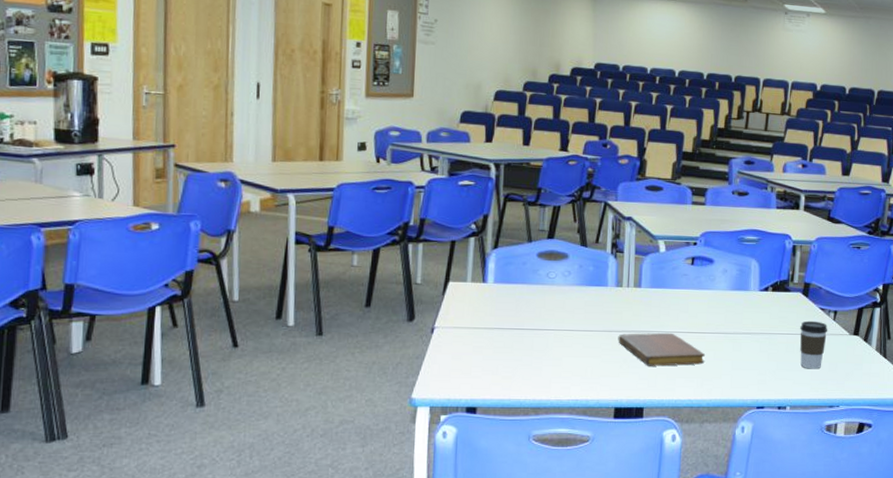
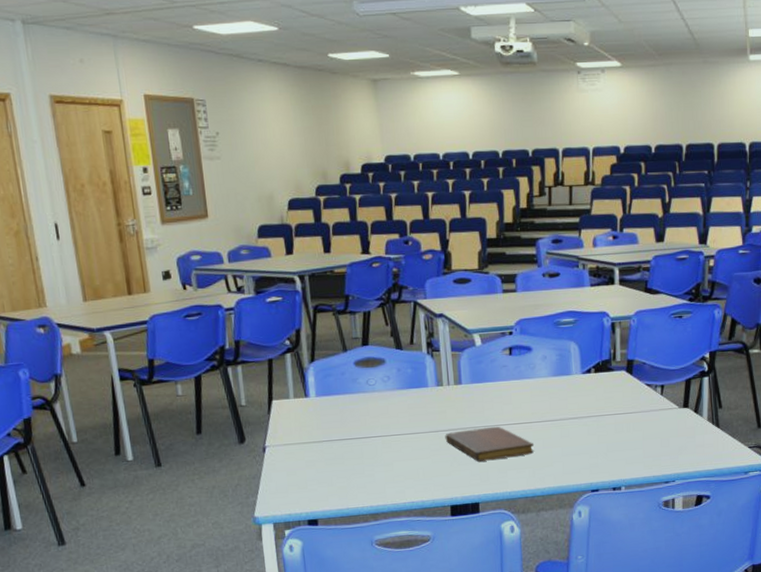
coffee cup: present [800,320,828,369] -> none [627,397,657,447]

